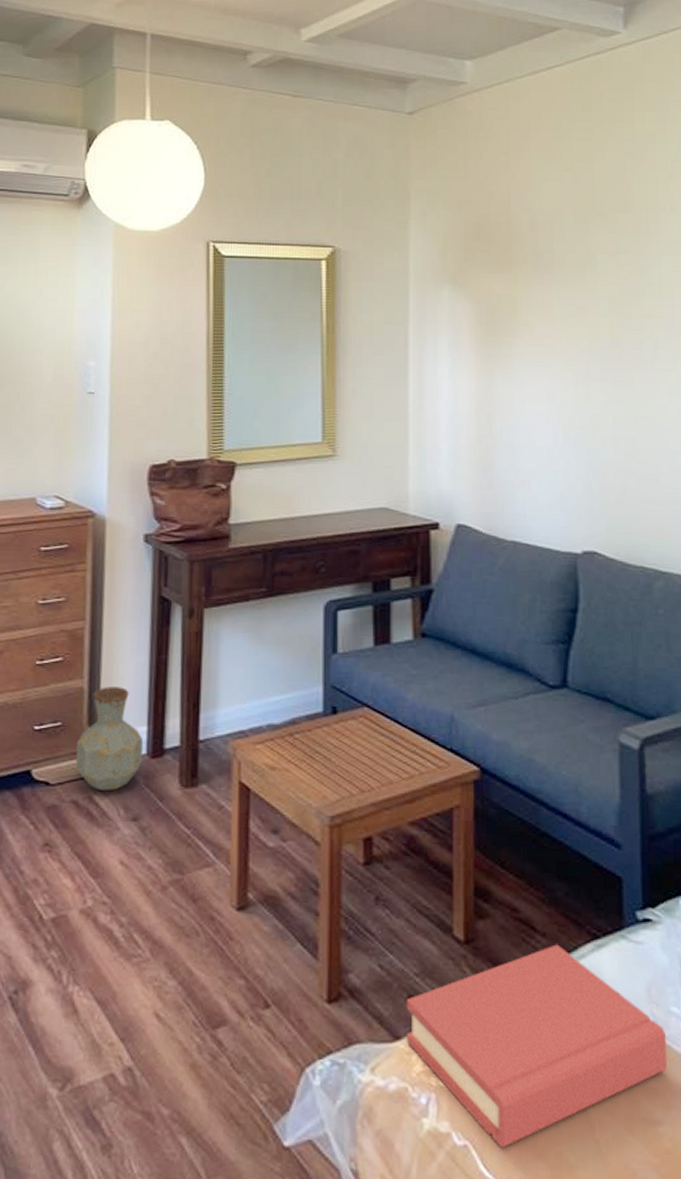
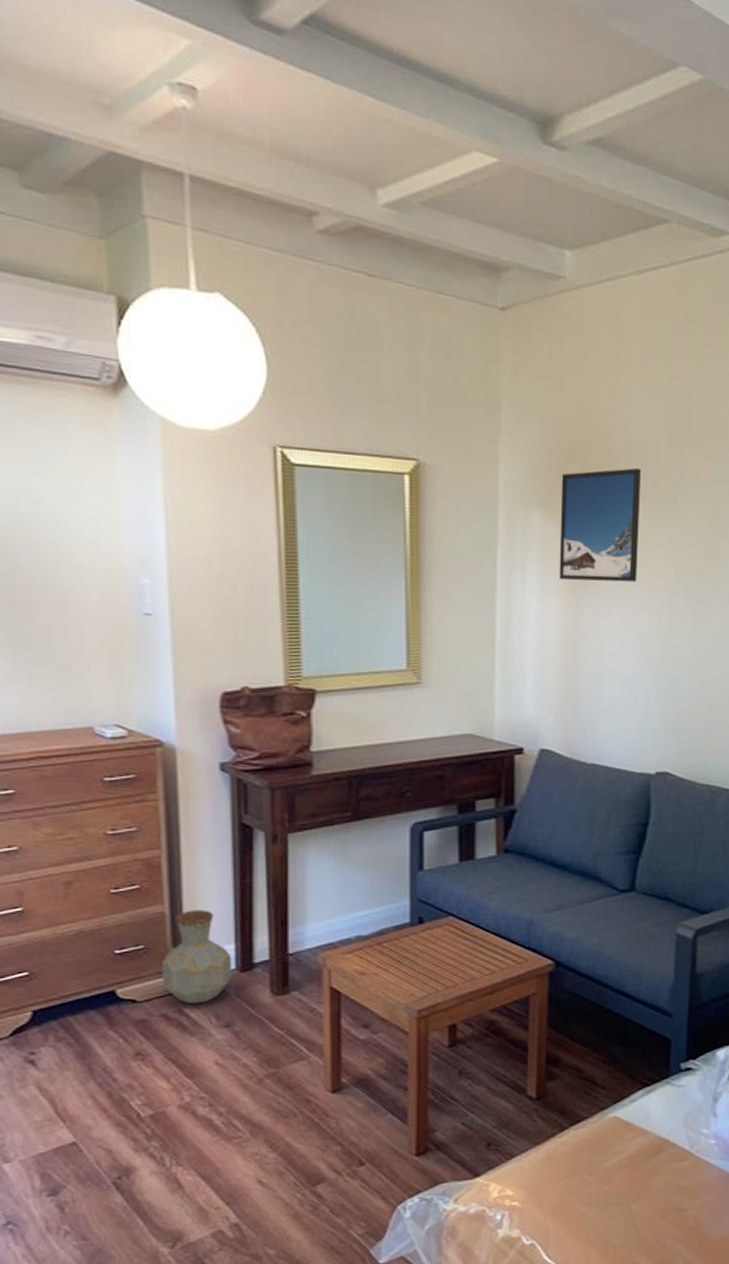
hardback book: present [406,944,667,1148] -> none [484,1093,696,1242]
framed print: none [469,244,549,353] -> present [559,468,641,582]

